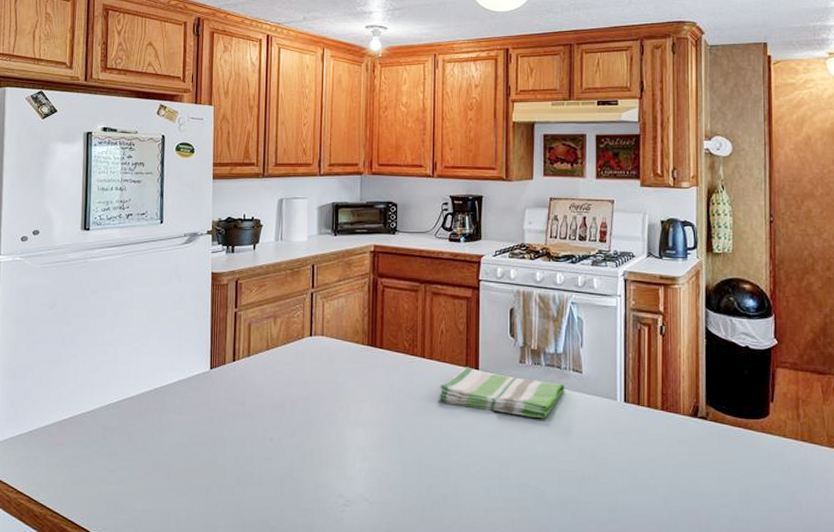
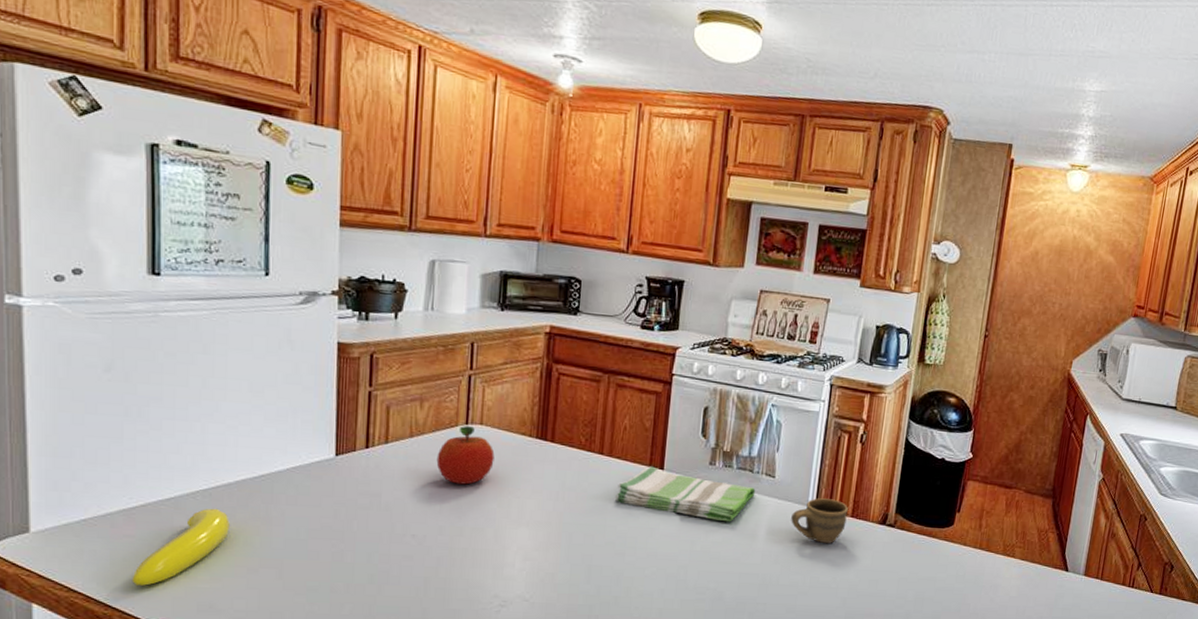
banana: none [61,418,132,488] -> present [132,508,230,586]
fruit: none [288,338,334,391] -> present [436,426,495,485]
cup: none [602,392,658,438] -> present [791,498,849,543]

